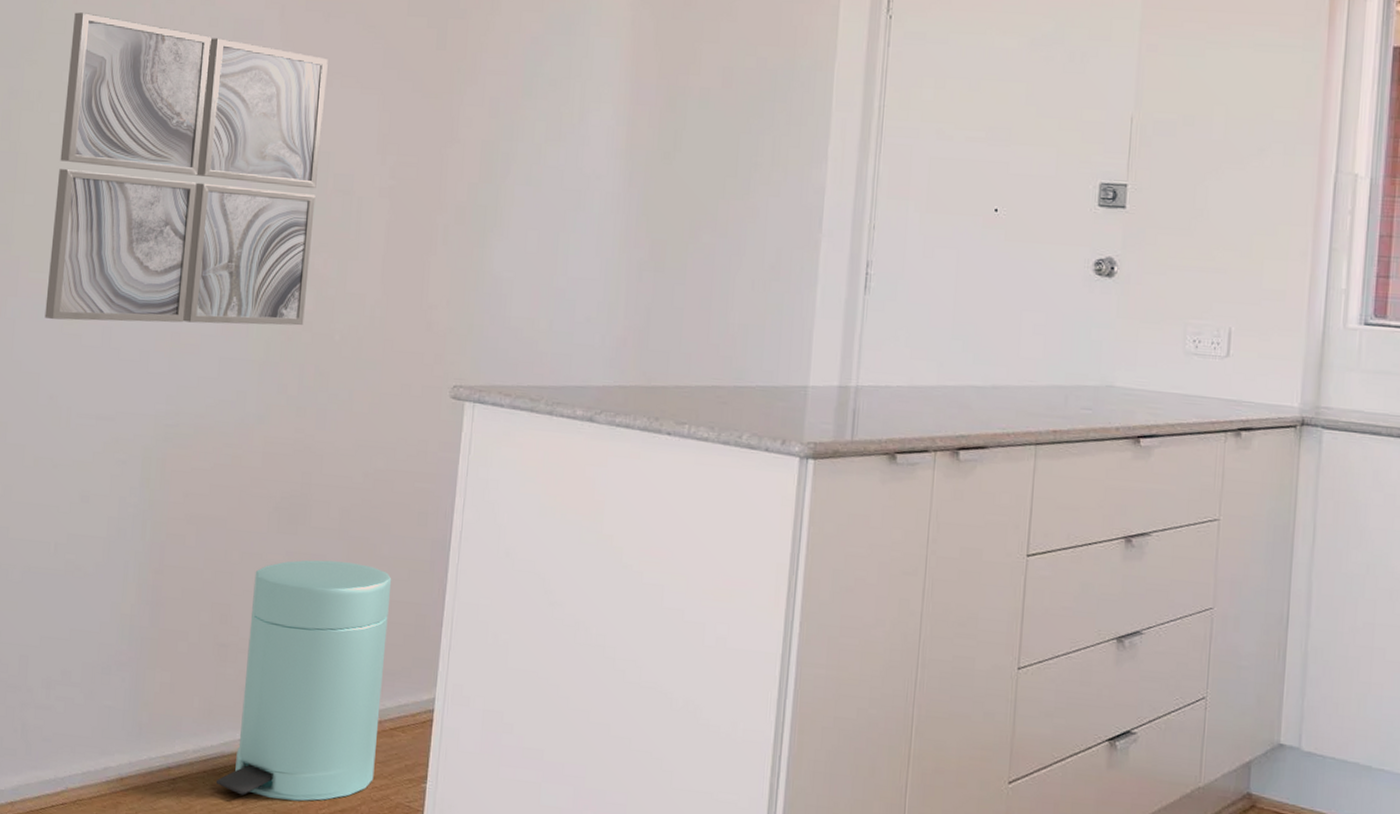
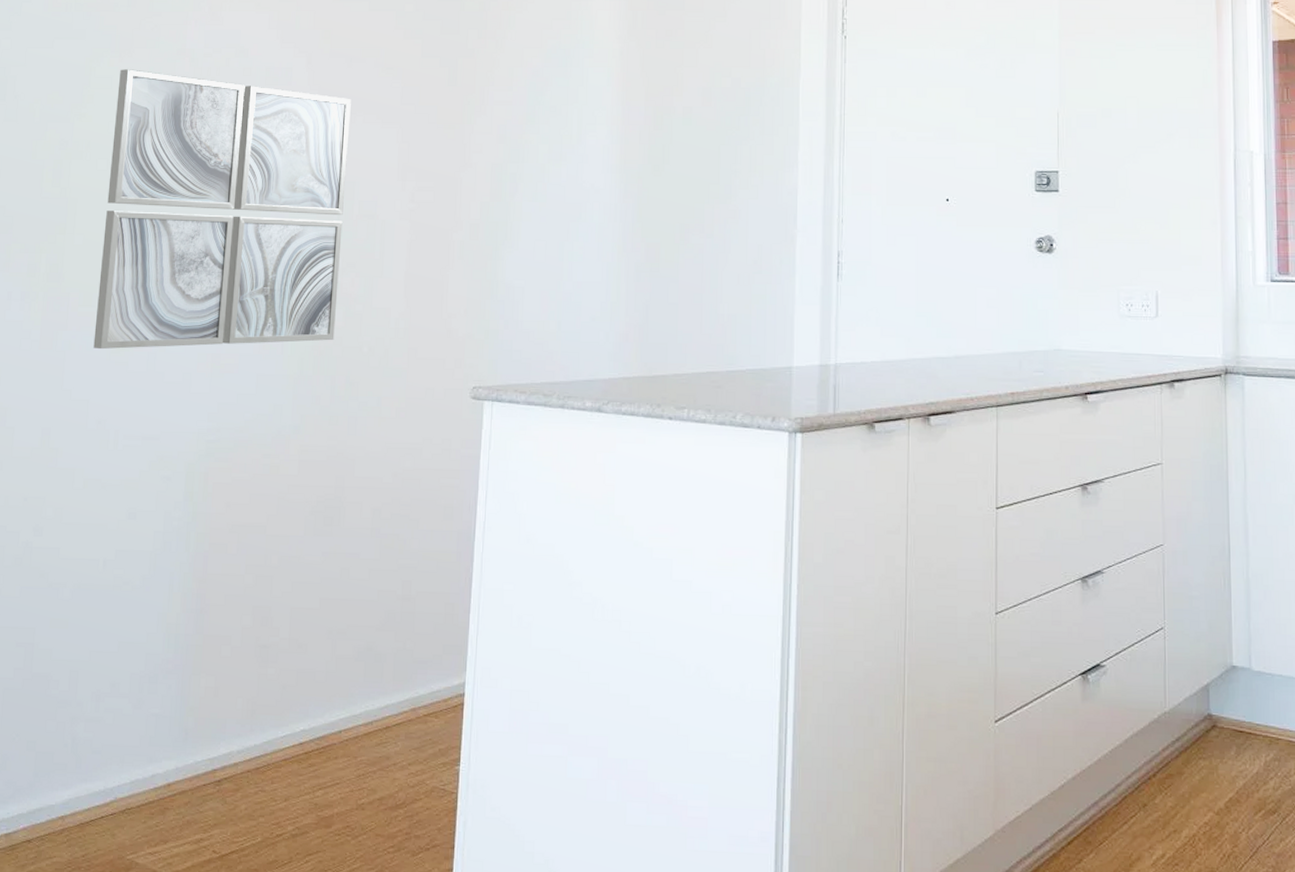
trash can: present [215,559,392,801] -> none [259,558,422,793]

